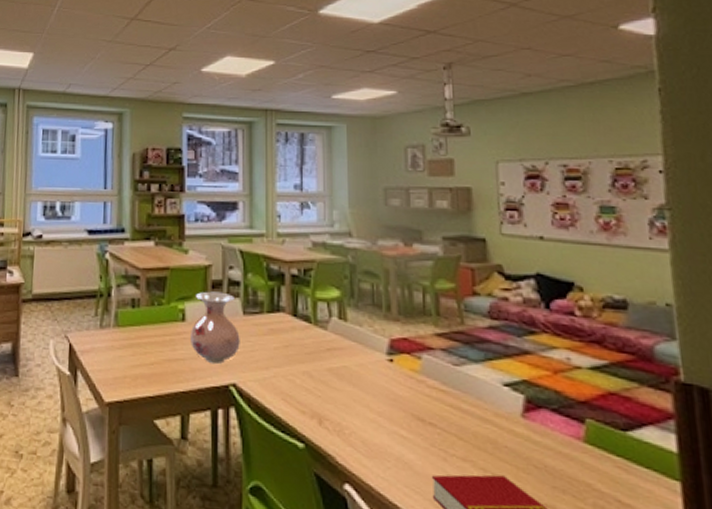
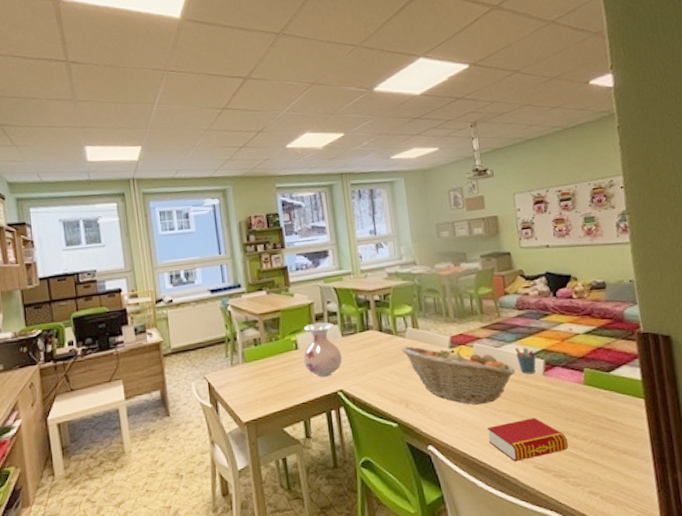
fruit basket: none [320,342,480,442] -> present [401,346,516,405]
pen holder: none [482,370,513,412] -> present [515,347,536,374]

